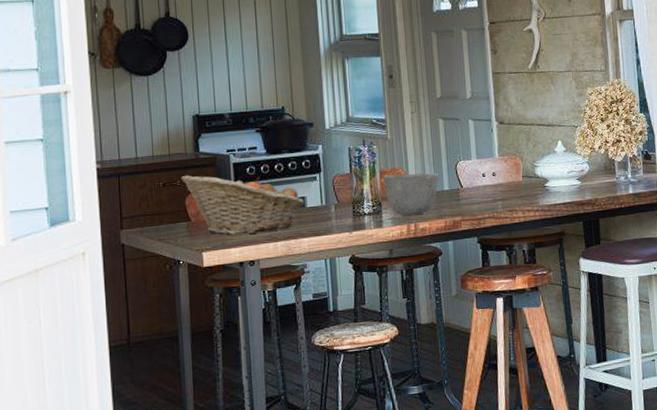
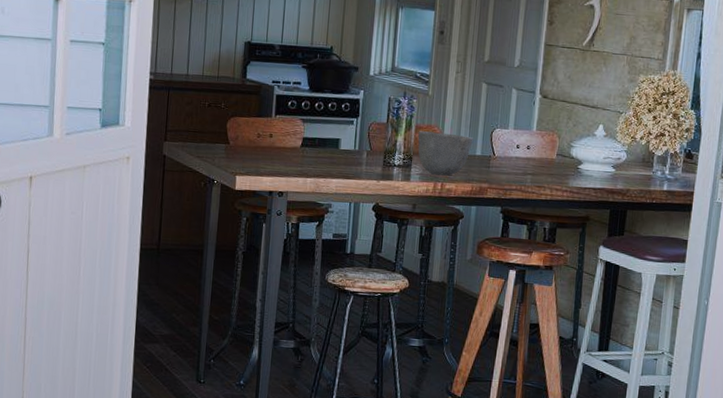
fruit basket: present [181,175,304,235] -> none [226,99,338,167]

